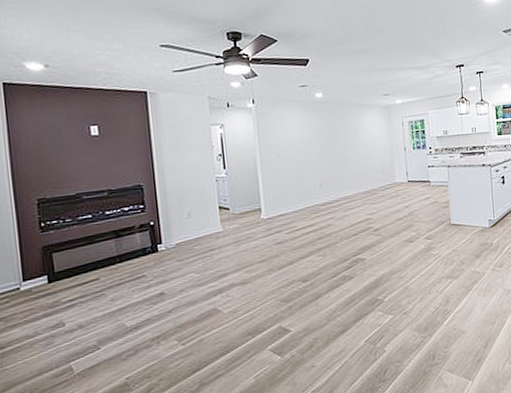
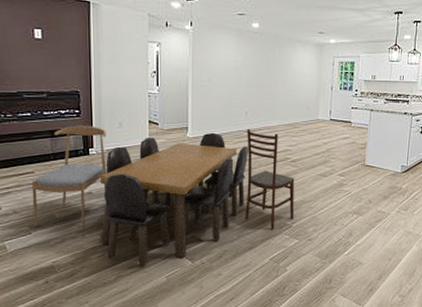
dining chair: none [96,219,179,342] -> present [31,125,107,229]
dining table: none [171,210,330,370] -> present [99,132,249,267]
dining chair: none [323,202,384,308] -> present [245,129,295,230]

